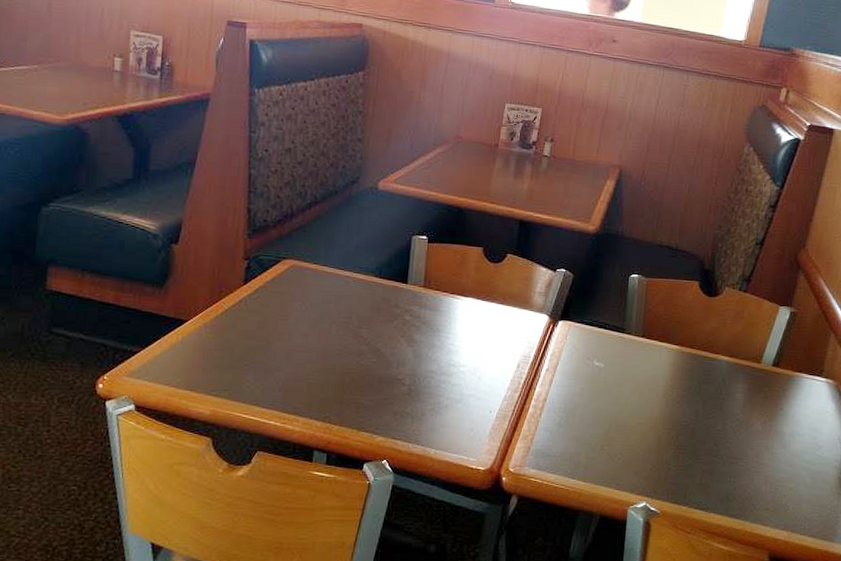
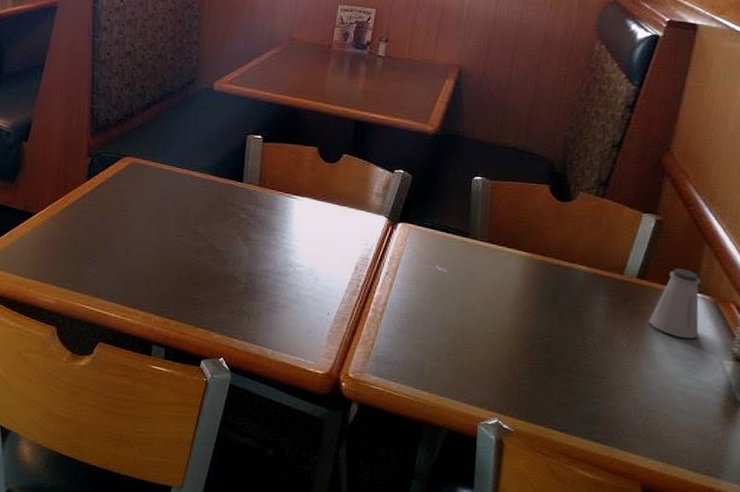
saltshaker: none [780,356,826,420] -> present [649,268,701,339]

